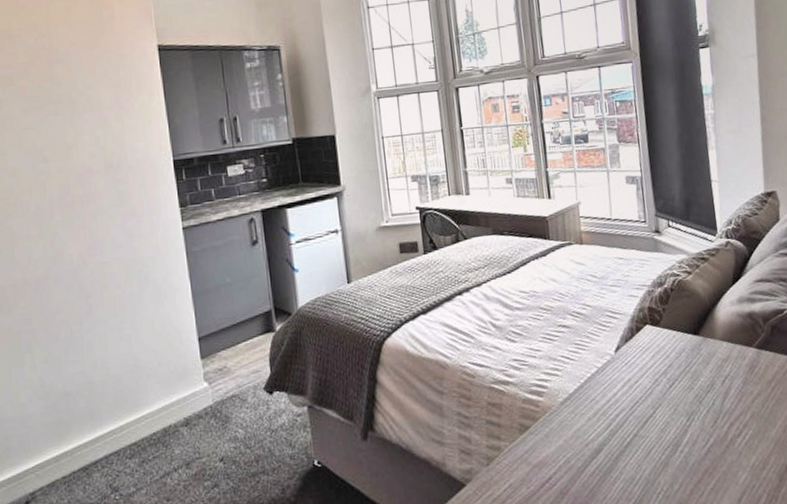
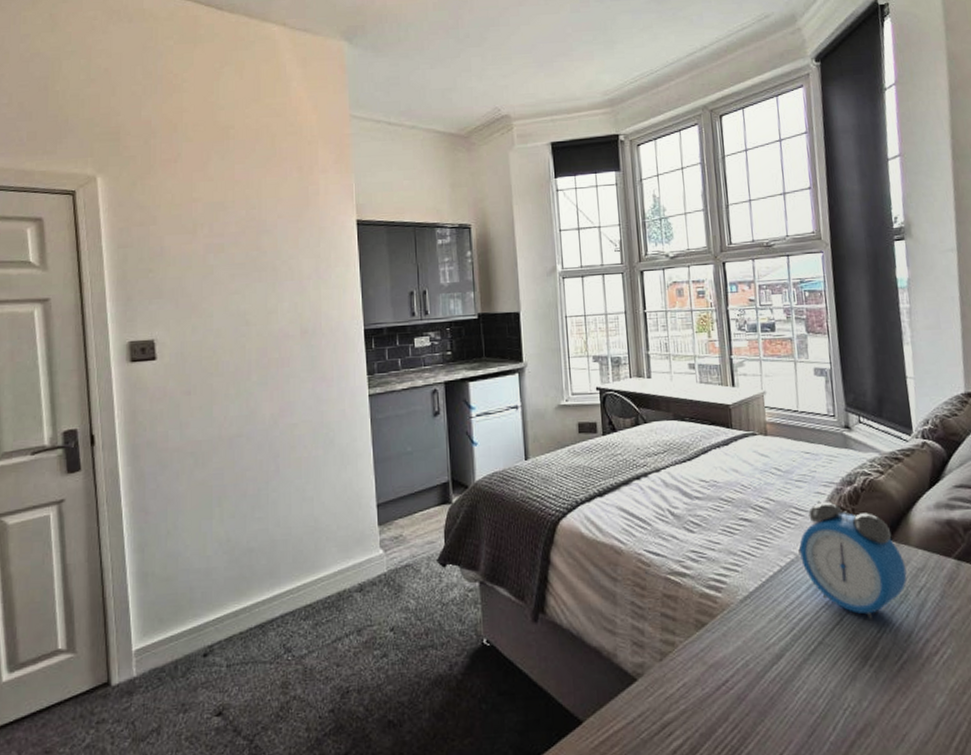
alarm clock: none [614,303,713,411] -> present [799,501,907,620]

